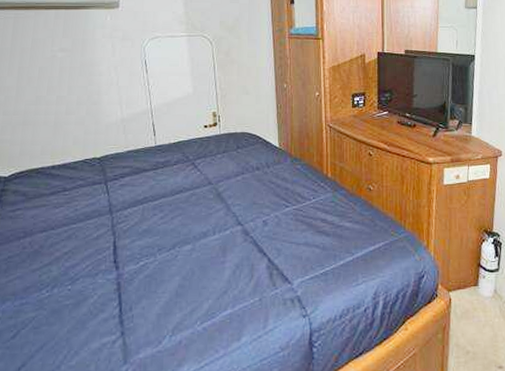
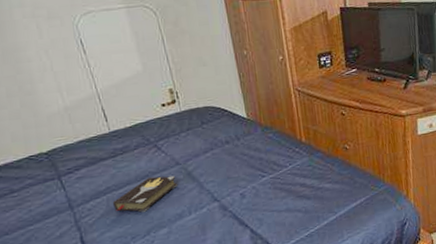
hardback book: none [146,193,208,226] -> present [112,175,178,213]

